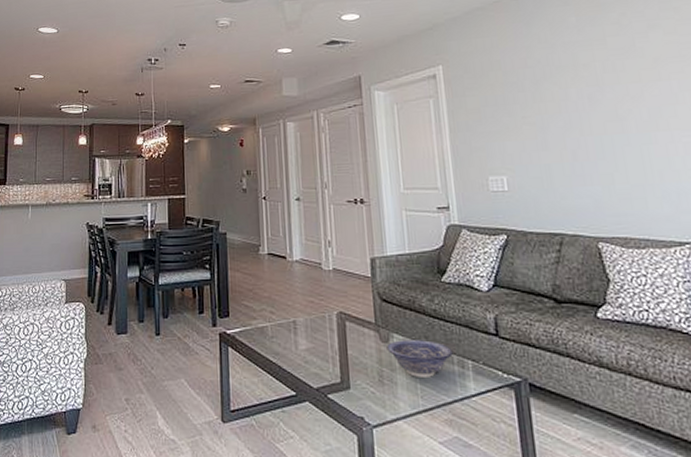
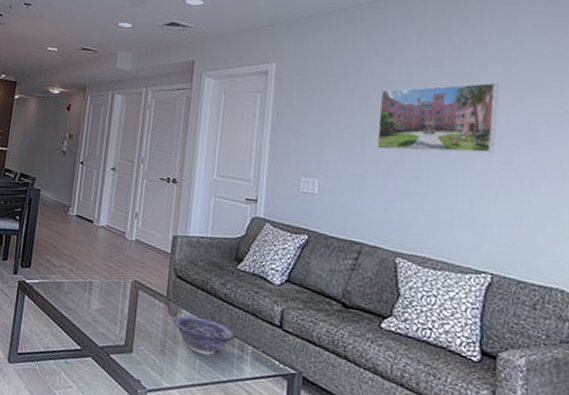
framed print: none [550,51,673,135] -> present [376,82,498,153]

